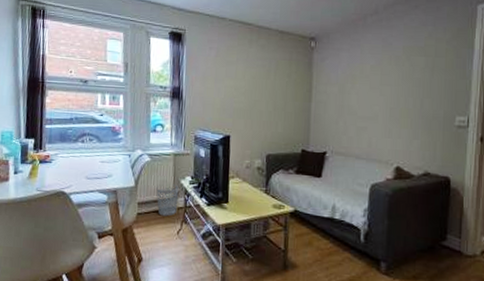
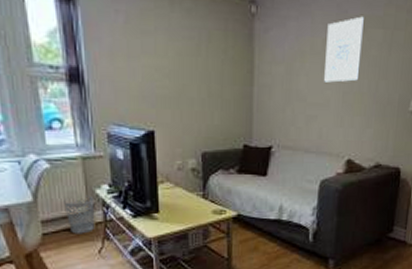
wall art: none [373,47,407,100] -> present [324,16,364,83]

